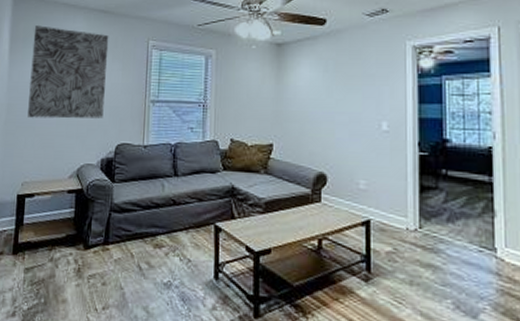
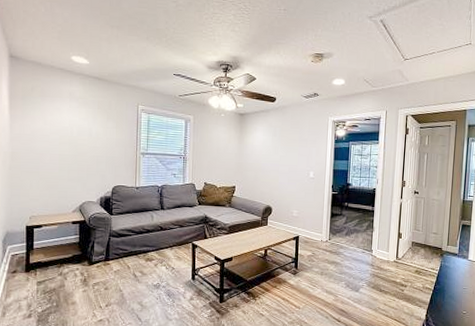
wall art: present [27,25,109,119] -> none [31,86,104,166]

